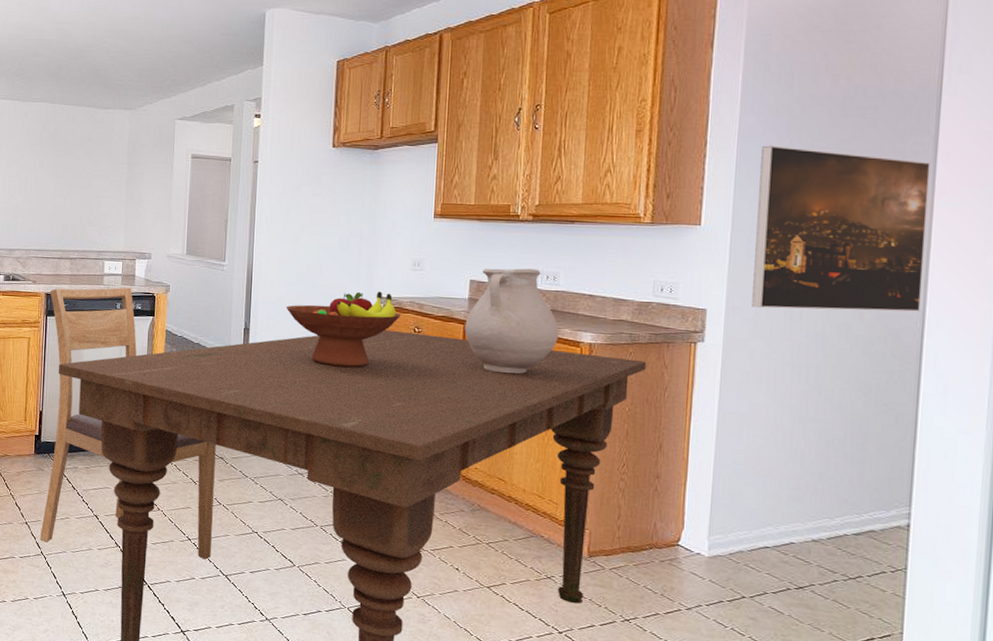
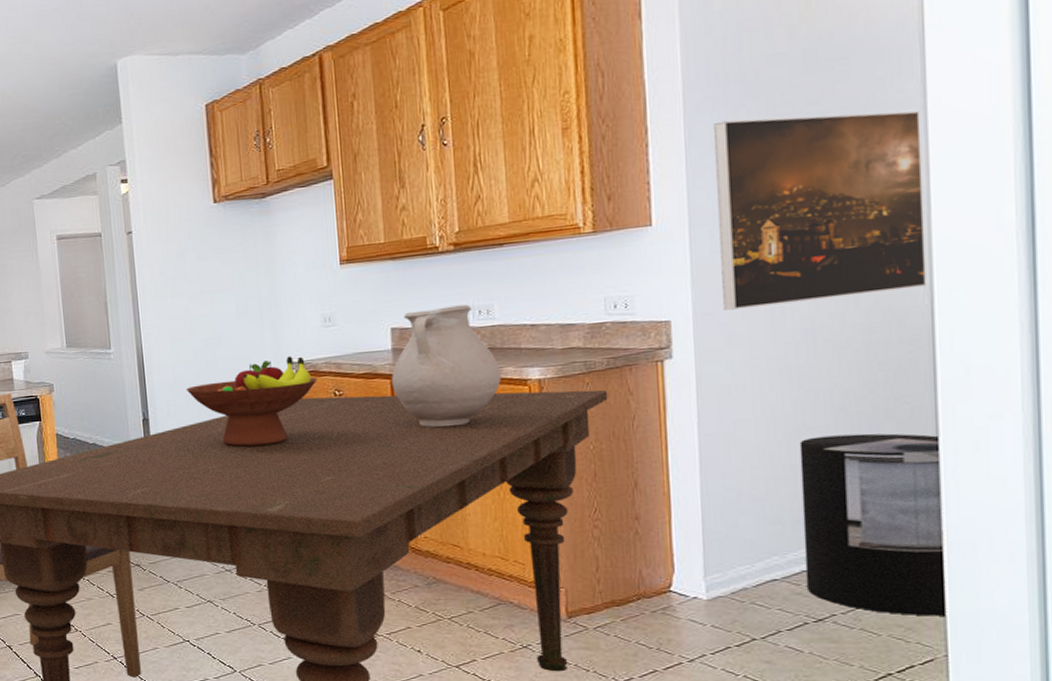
trash can: none [792,427,915,598] -> present [799,433,945,616]

